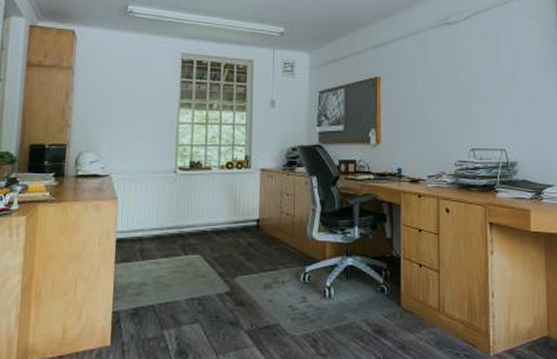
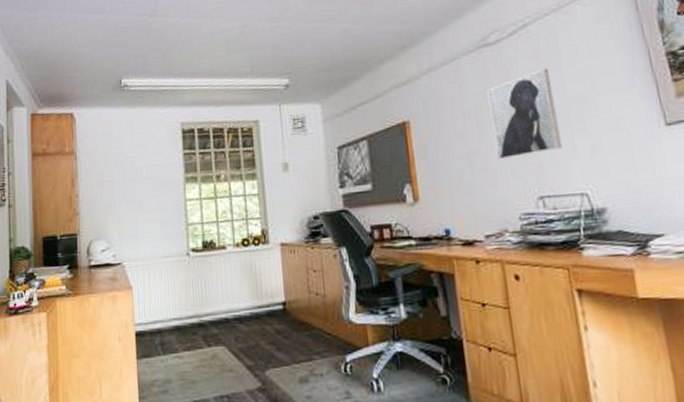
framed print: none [443,49,492,117] -> present [487,68,562,160]

